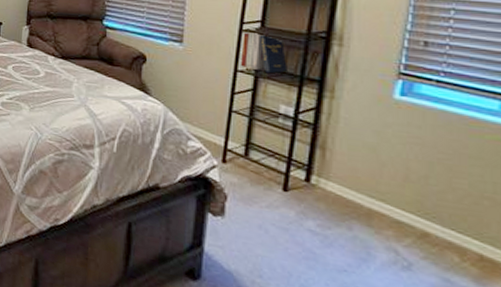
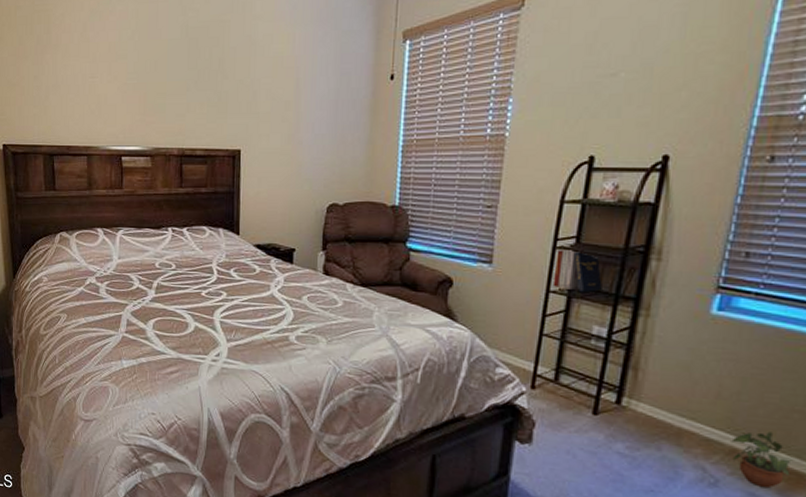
potted plant: none [422,217,485,275] -> present [731,431,791,489]

